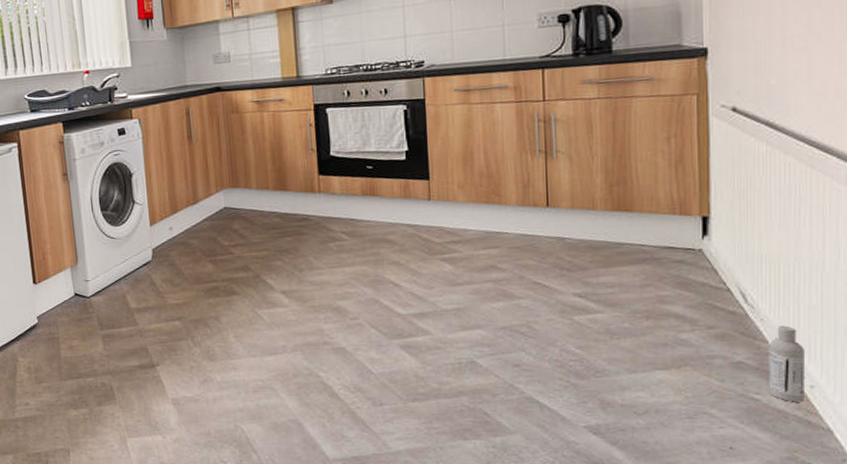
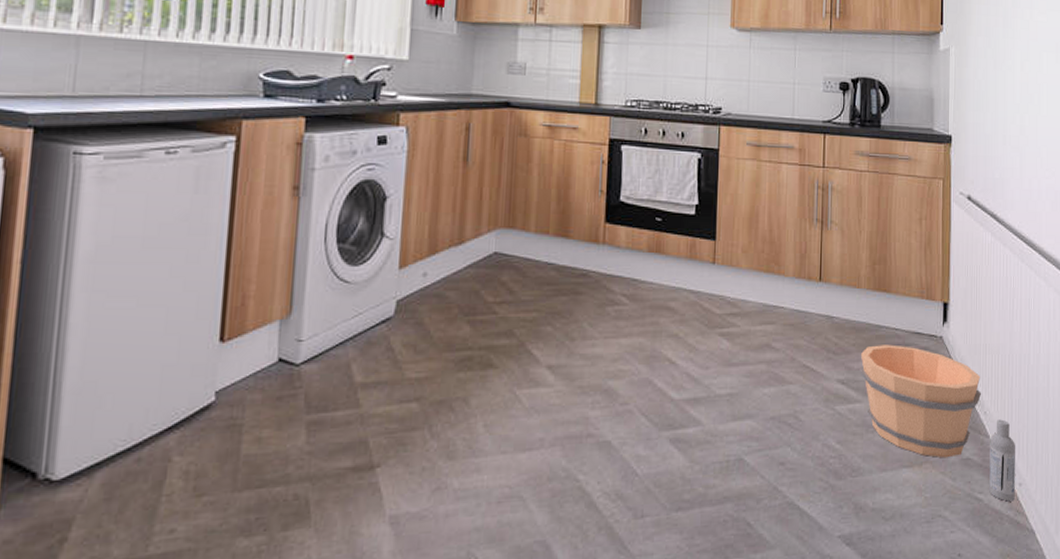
bucket: none [599,259,756,362] -> present [860,344,981,458]

